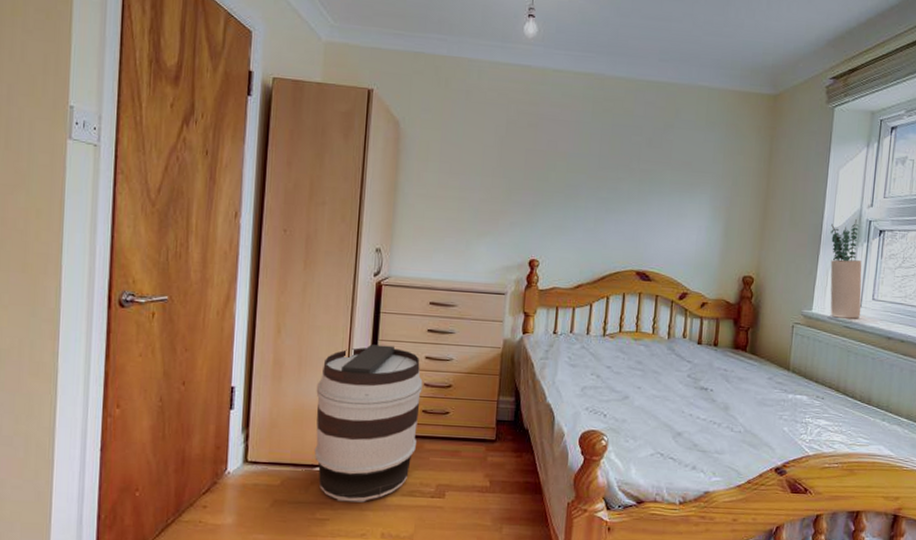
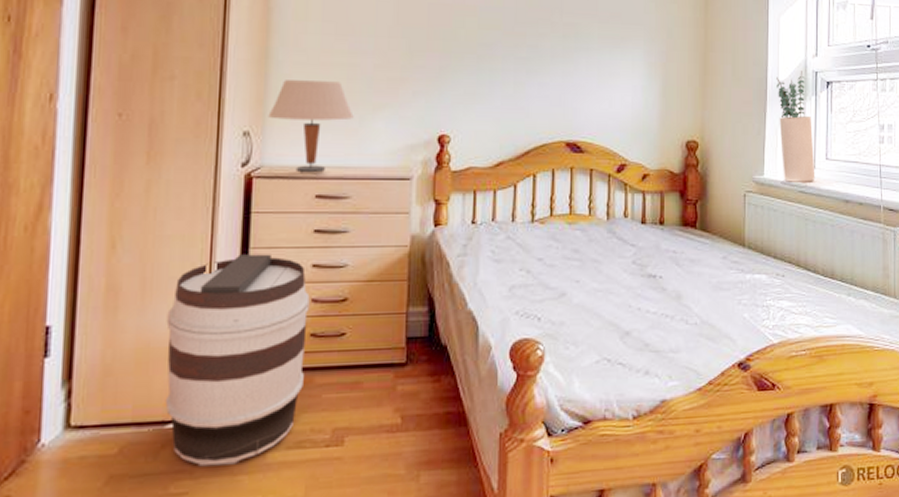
table lamp: none [395,209,462,285] -> present [268,80,354,173]

